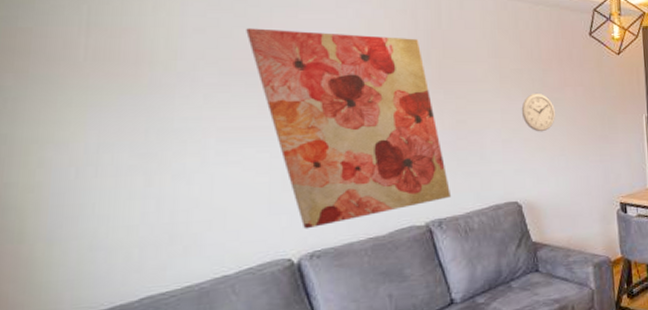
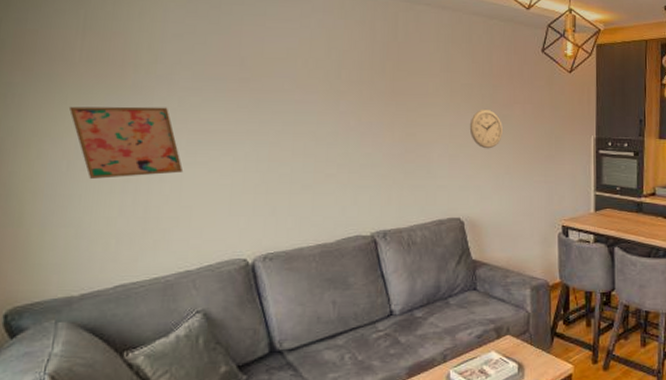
wall art: none [75,105,214,185] -> present [69,106,184,179]
wall art: present [246,28,452,229] -> none [218,35,397,232]

